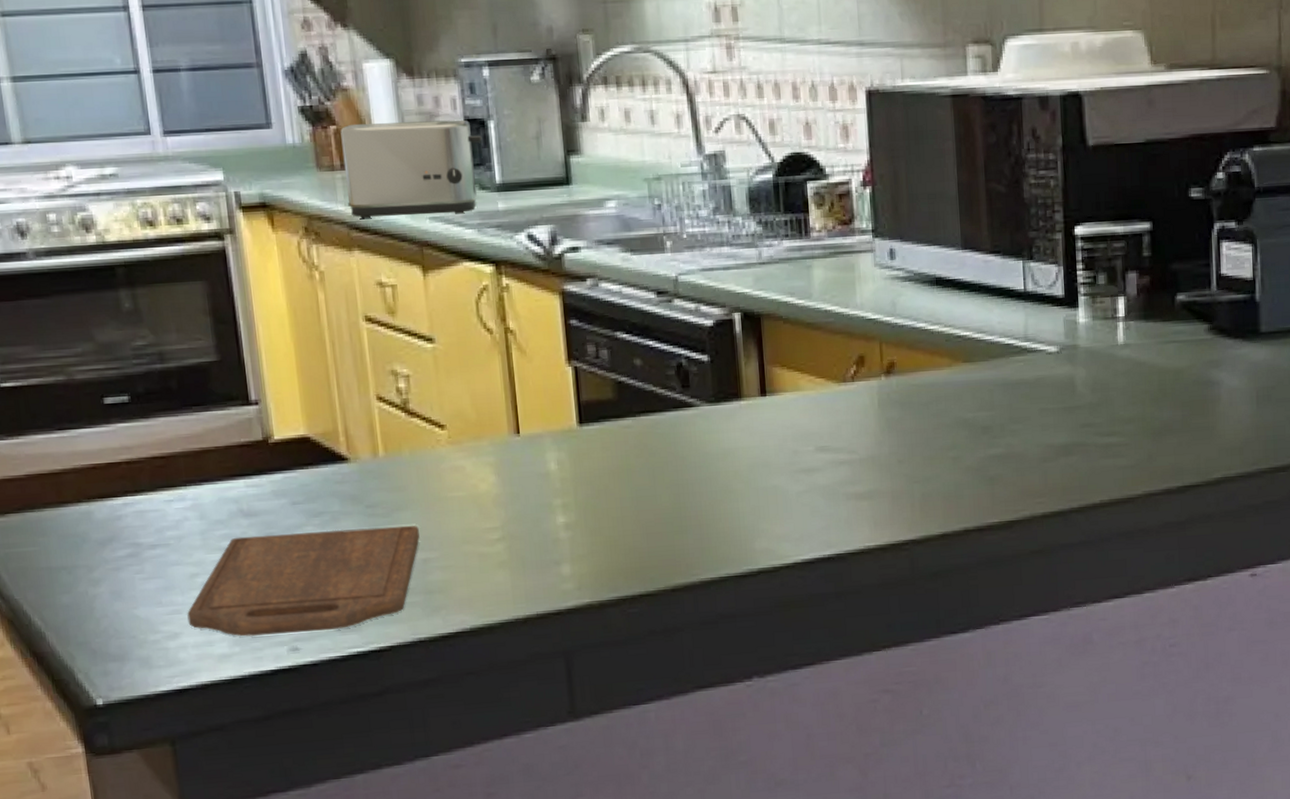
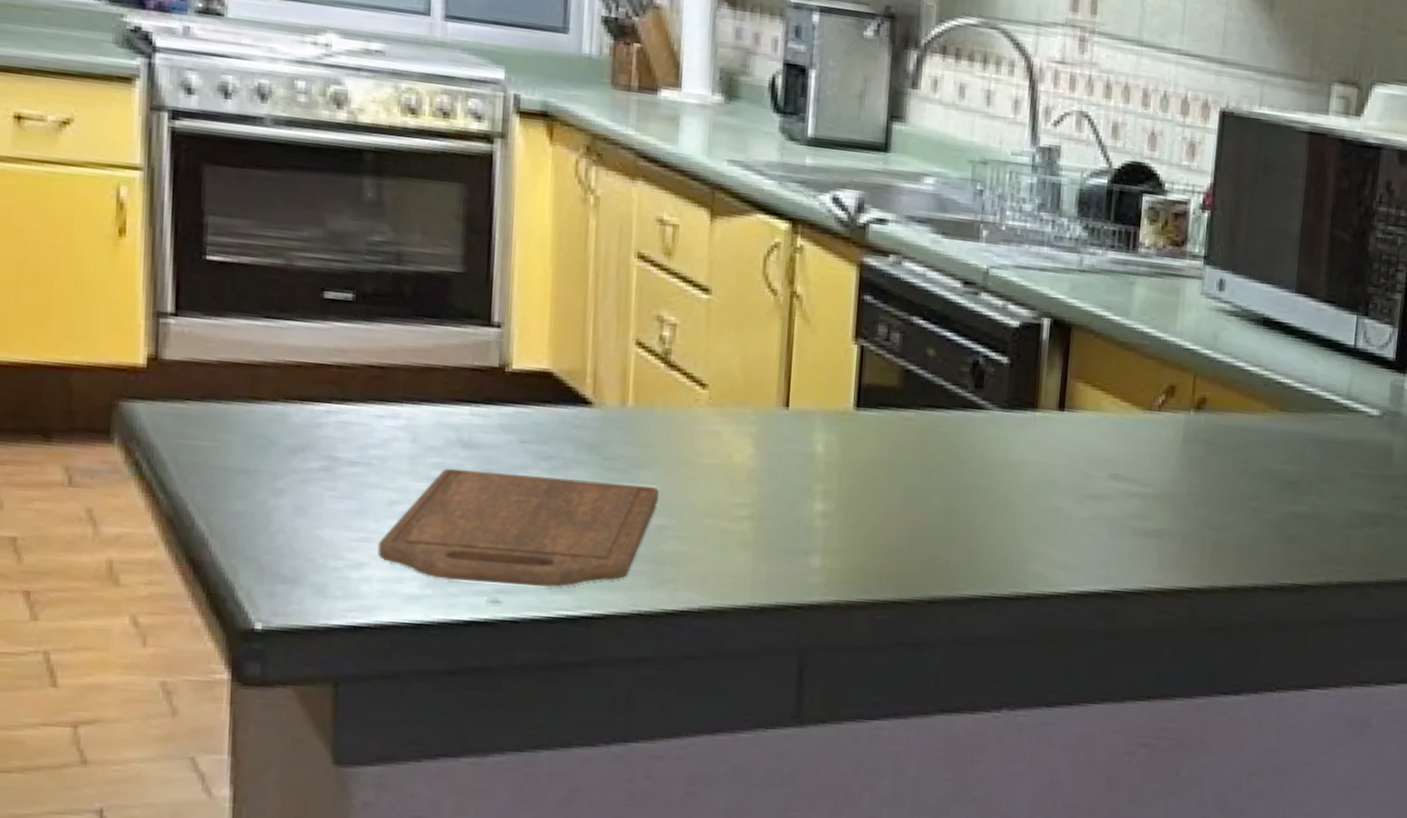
toaster: present [340,119,482,218] -> none [639,46,800,162]

